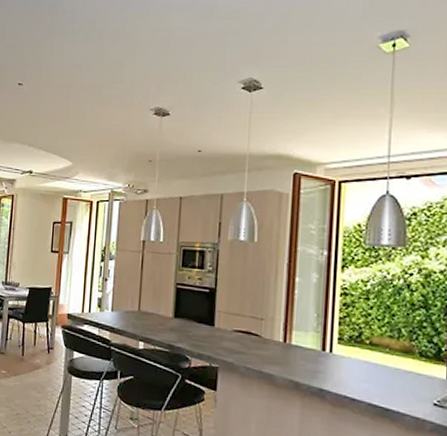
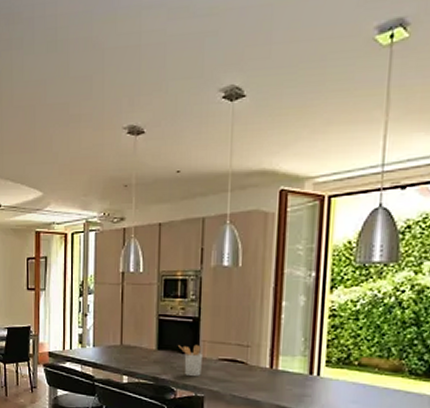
utensil holder: none [195,314,217,347] -> present [178,344,202,377]

